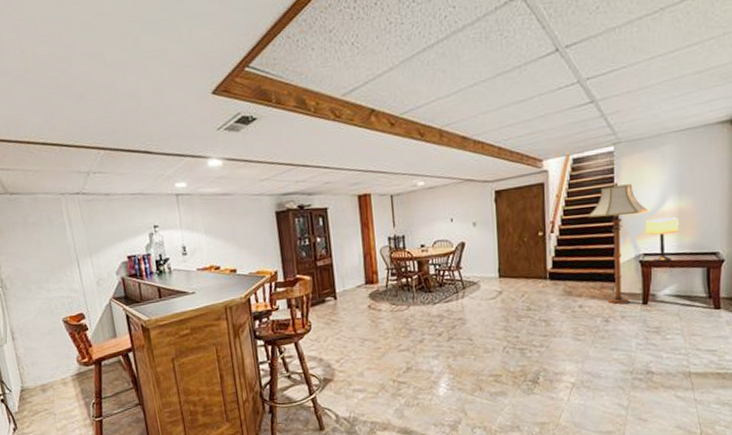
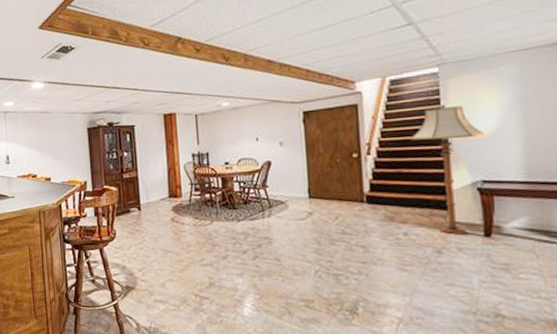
table lamp: present [646,217,679,262] -> none [483,142,527,190]

